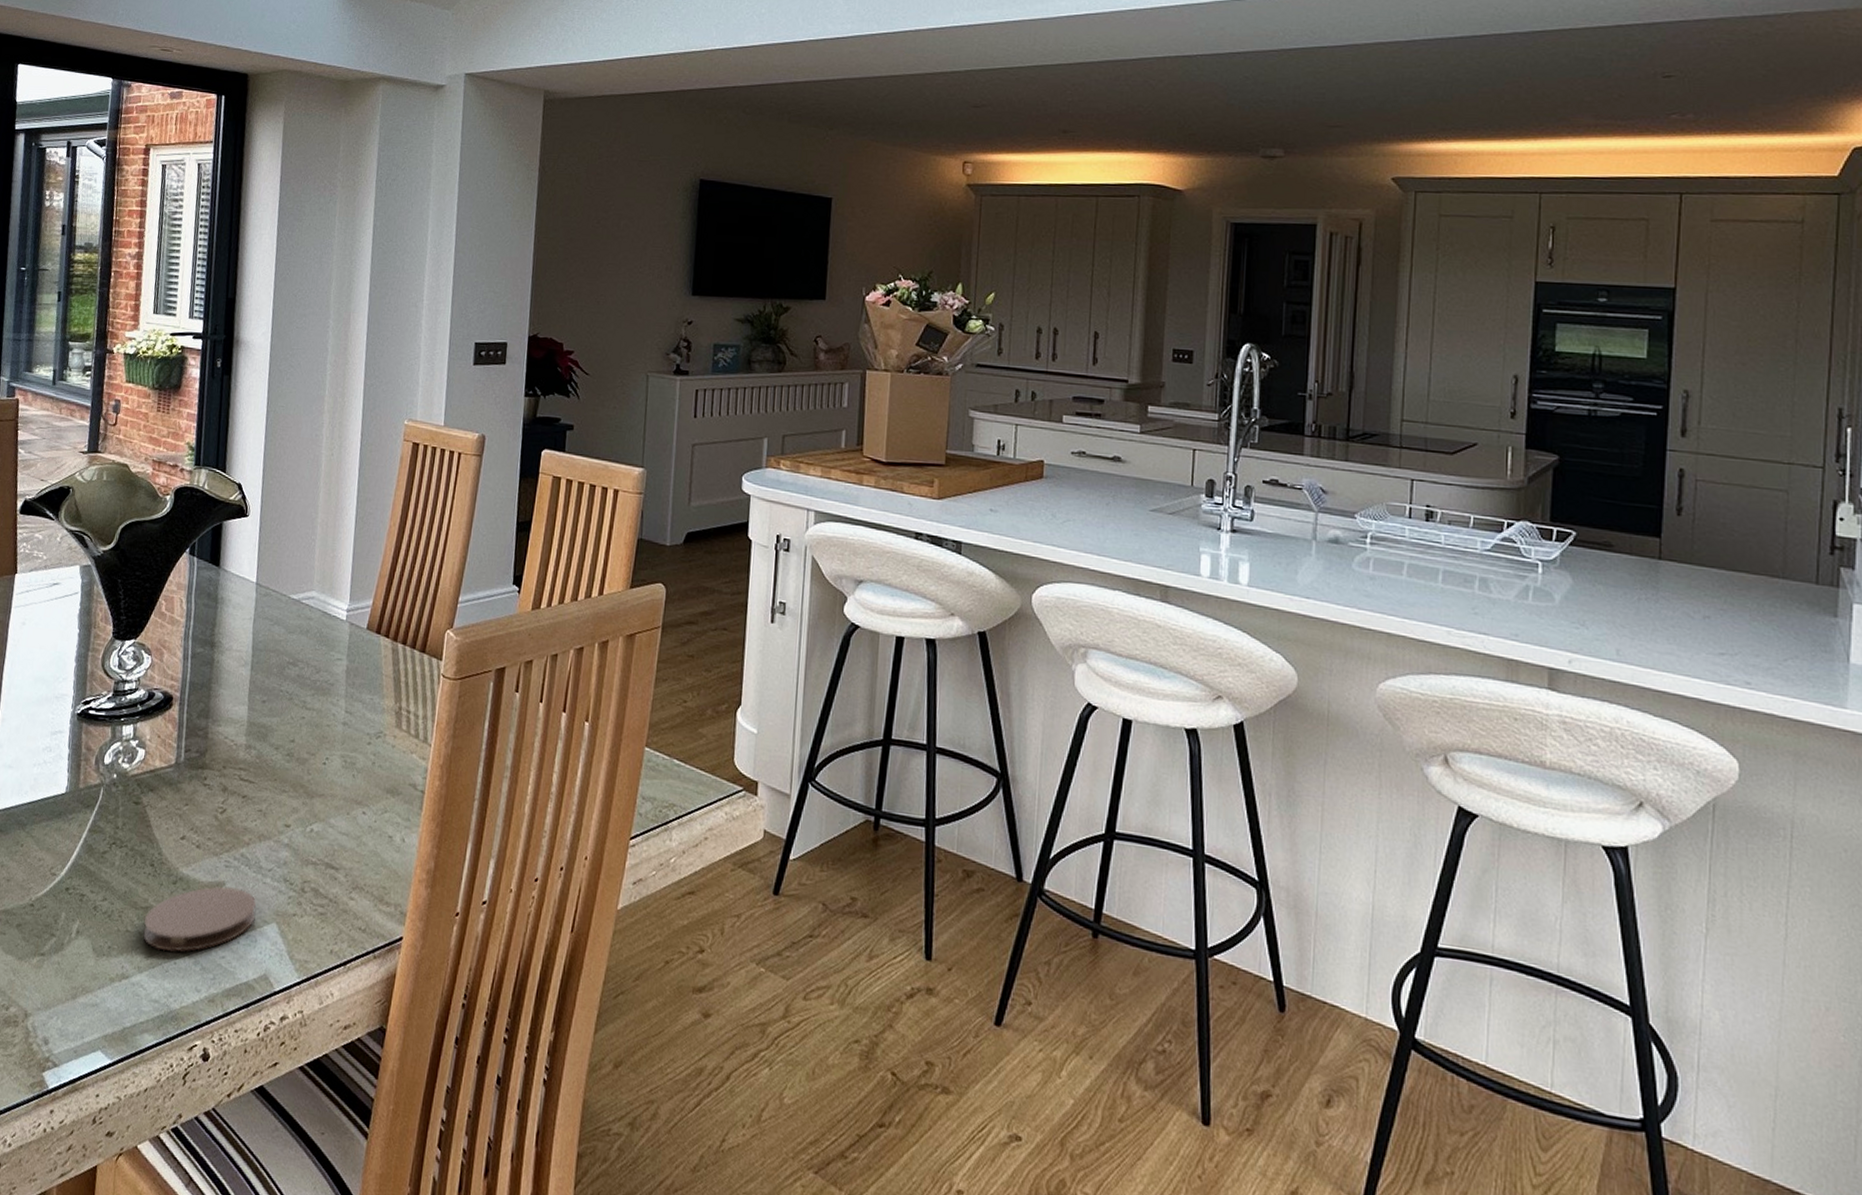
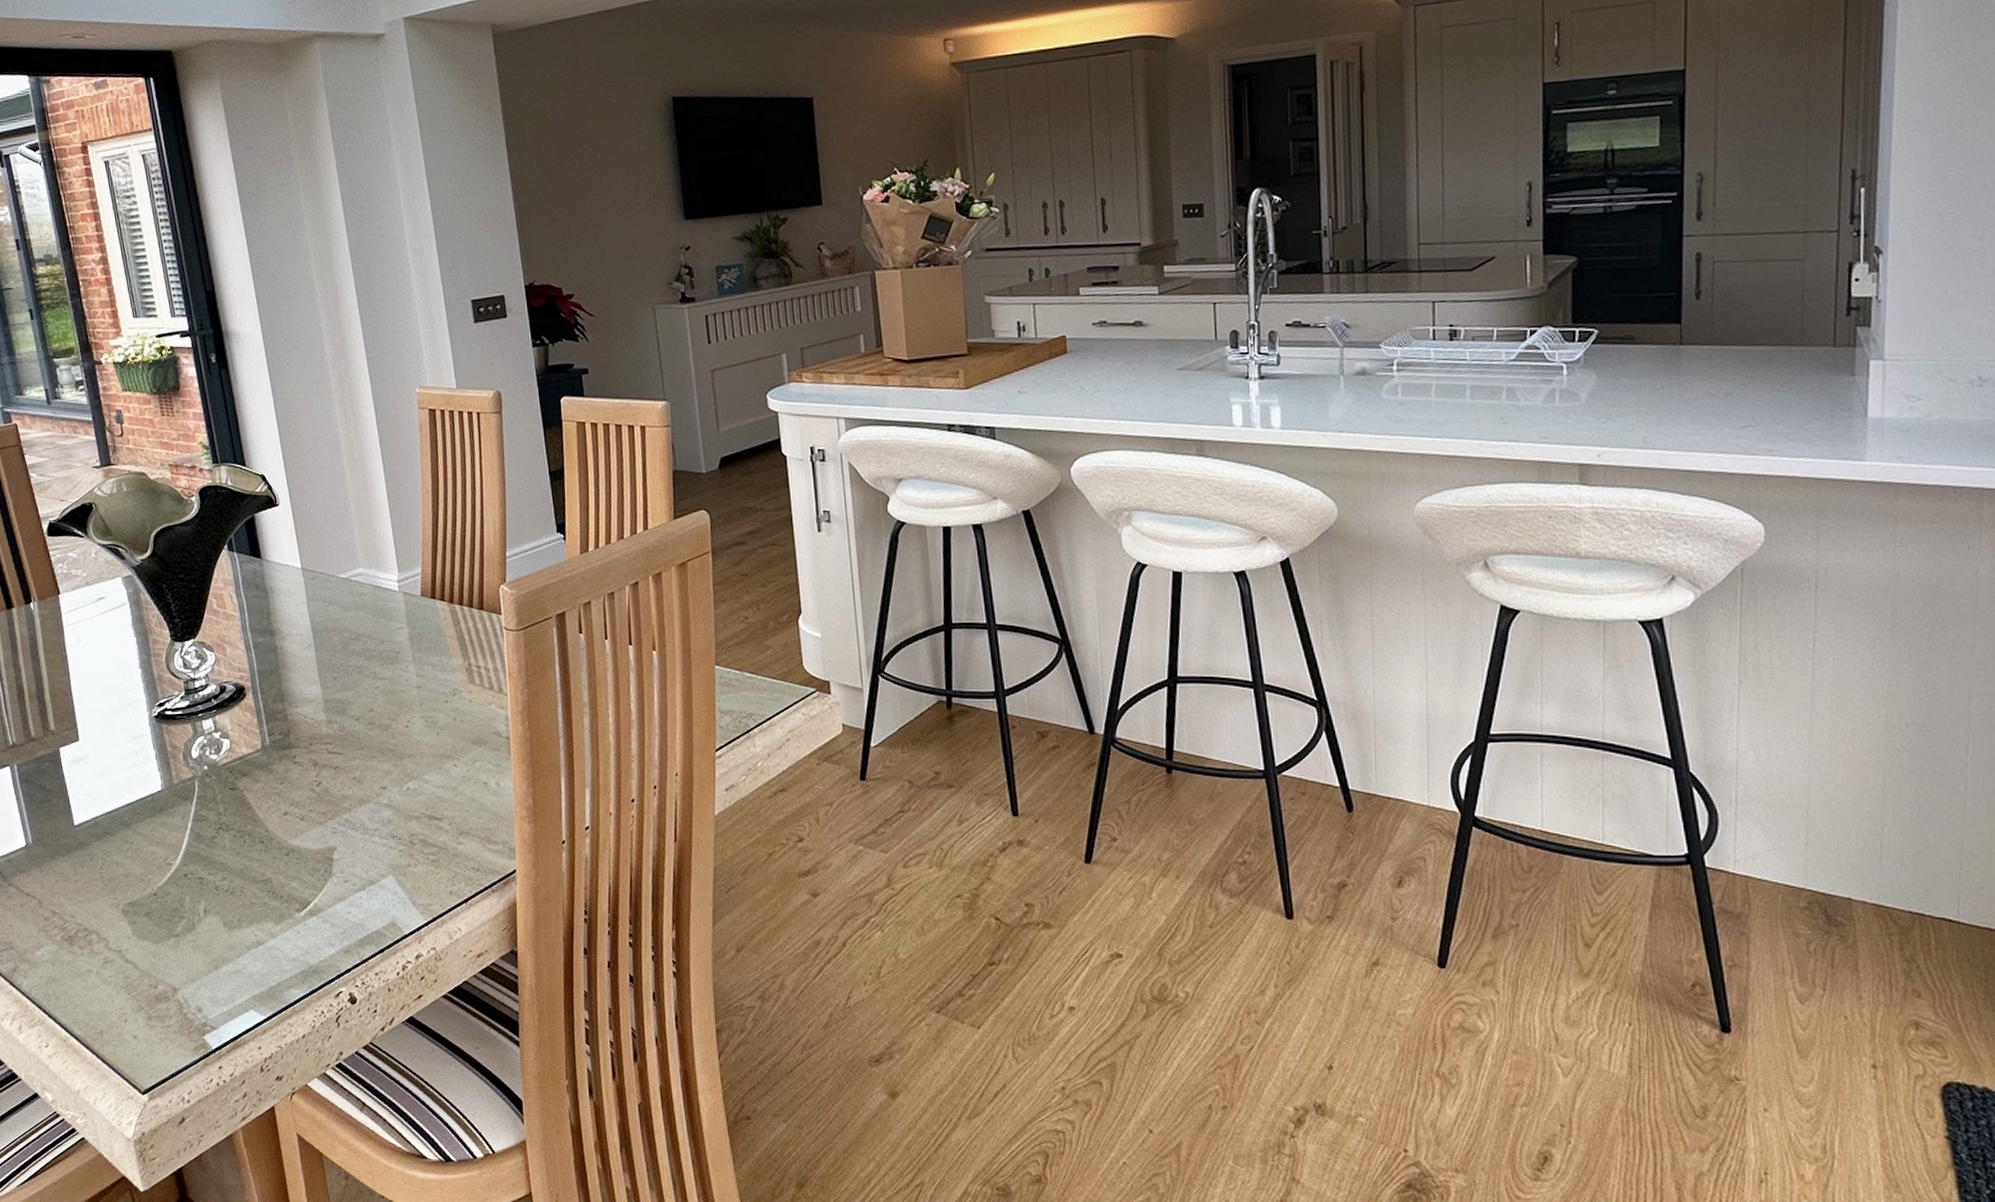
coaster: present [143,885,257,952] -> none [266,849,372,916]

